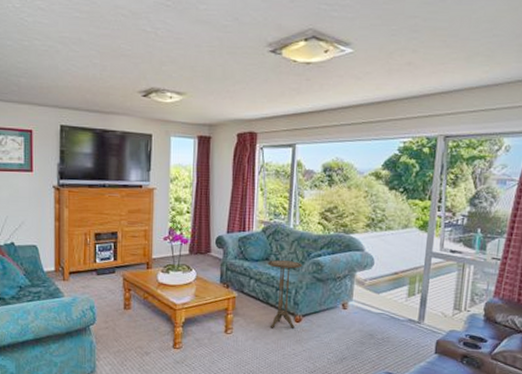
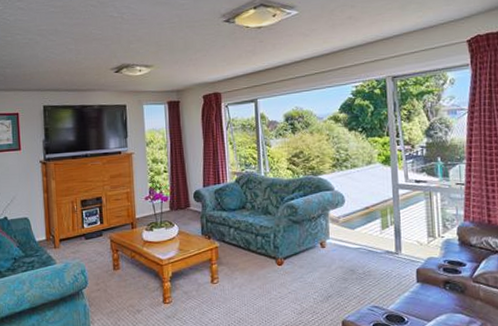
side table: present [268,260,303,329] -> none [245,207,278,274]

